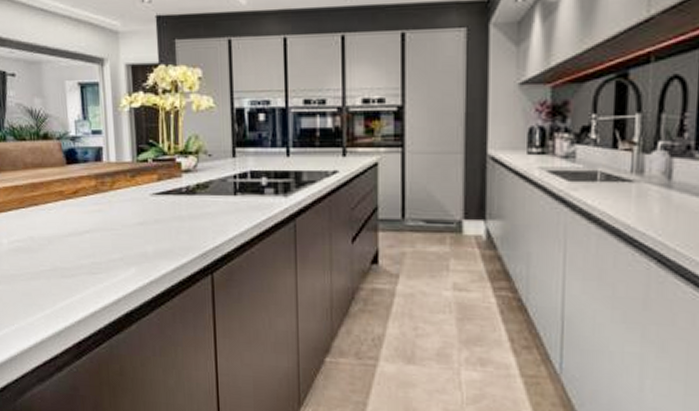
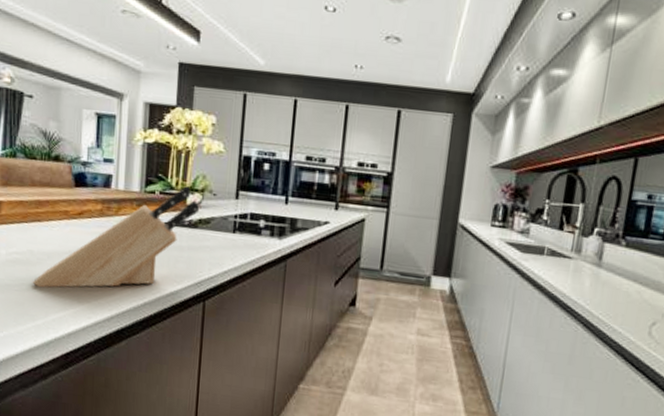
knife block: none [36,150,196,275] -> present [32,186,200,288]

